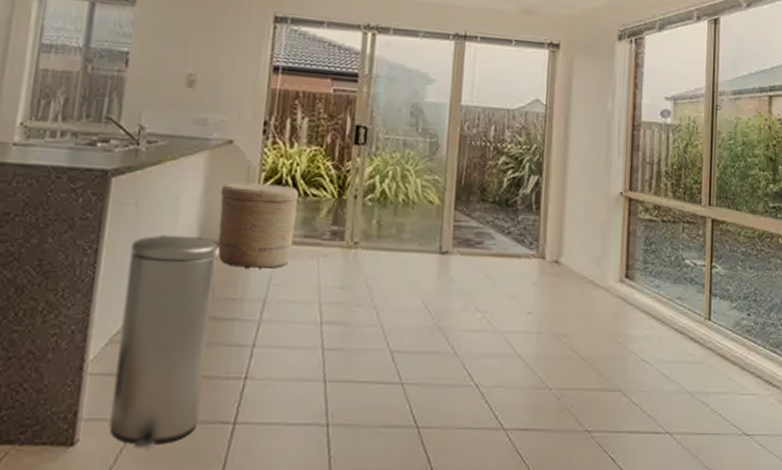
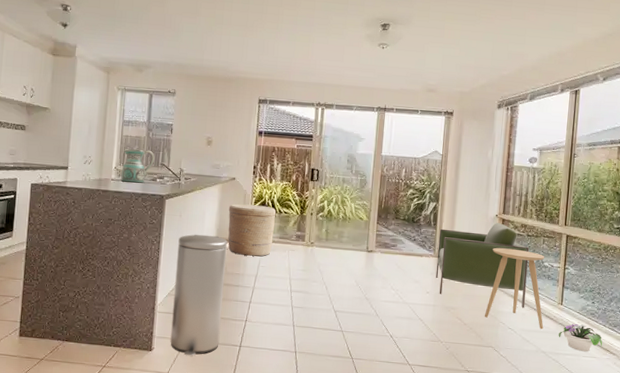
ceramic pitcher: none [30,91,95,150] -> present [121,148,155,183]
armchair: none [539,204,665,329] -> present [435,223,529,309]
side table: none [609,240,688,358] -> present [485,247,545,329]
potted flower: none [707,343,763,388] -> present [558,321,603,352]

